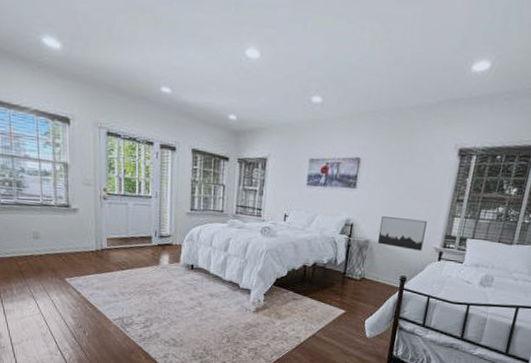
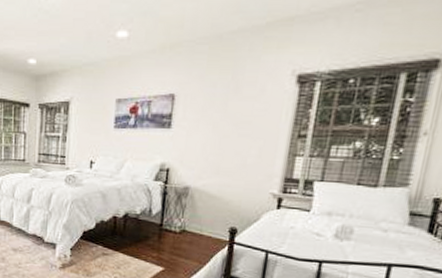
wall art: present [377,216,427,251] -> none [199,159,260,198]

